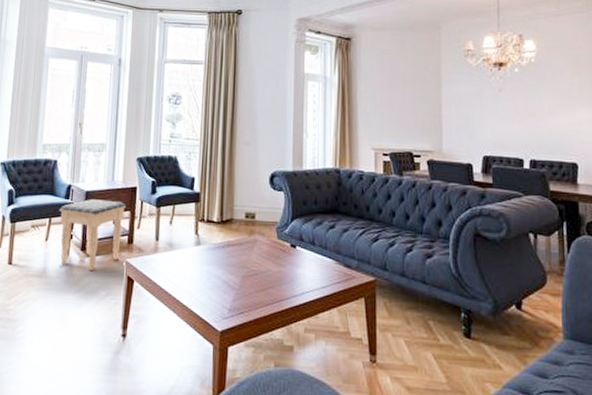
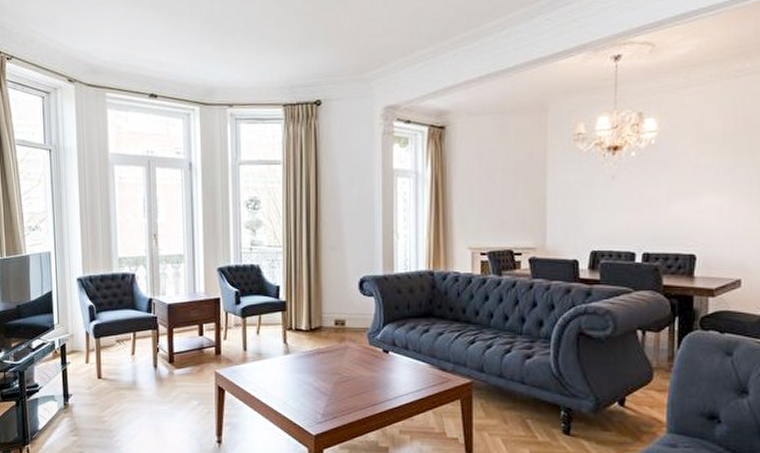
footstool: present [59,199,126,270] -> none [142,312,210,382]

